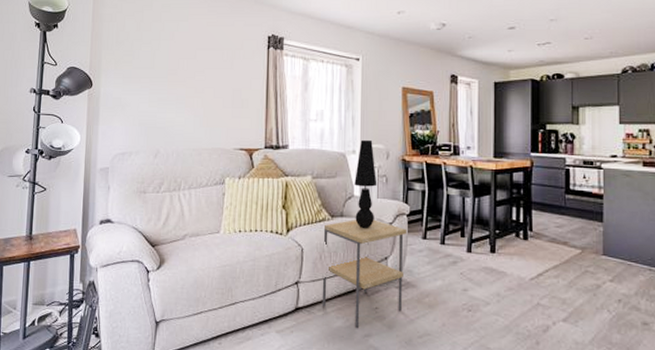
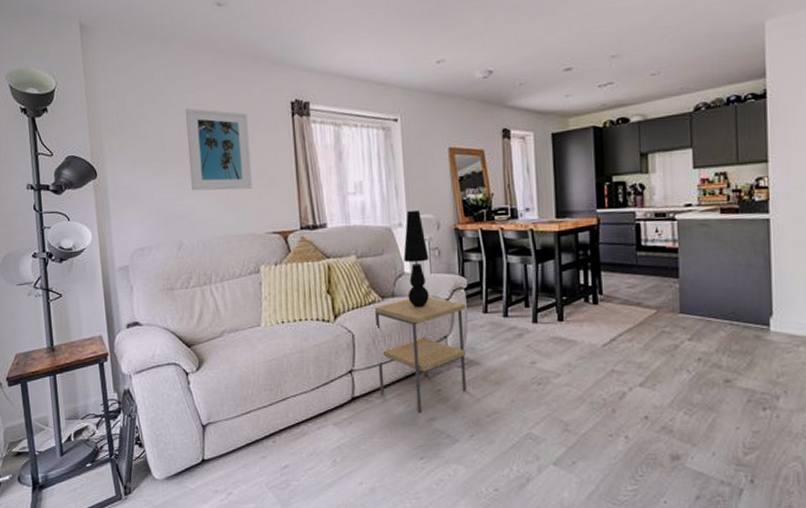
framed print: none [172,35,229,108] -> present [186,108,253,191]

